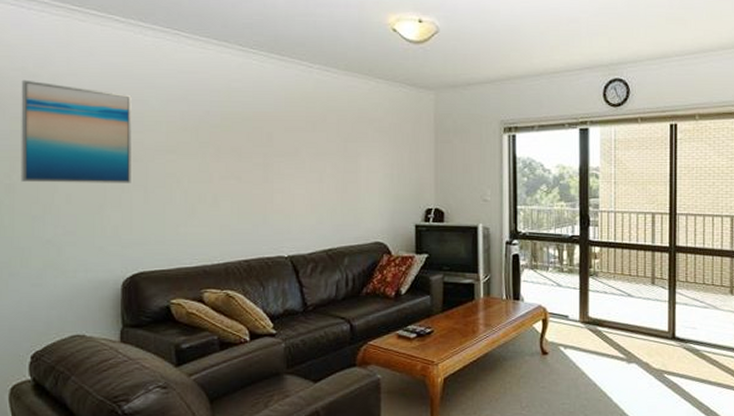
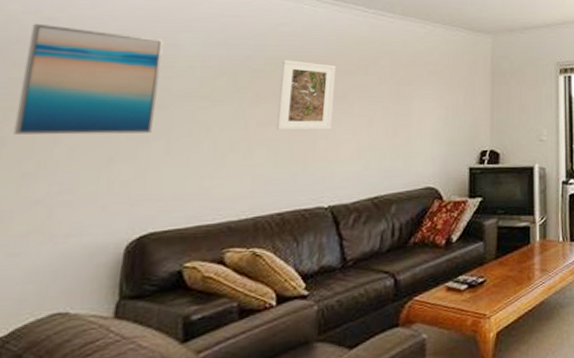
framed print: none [237,115,287,185] -> present [277,59,336,131]

